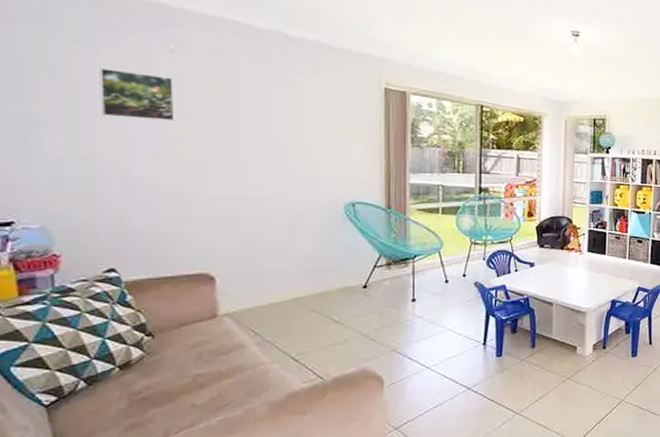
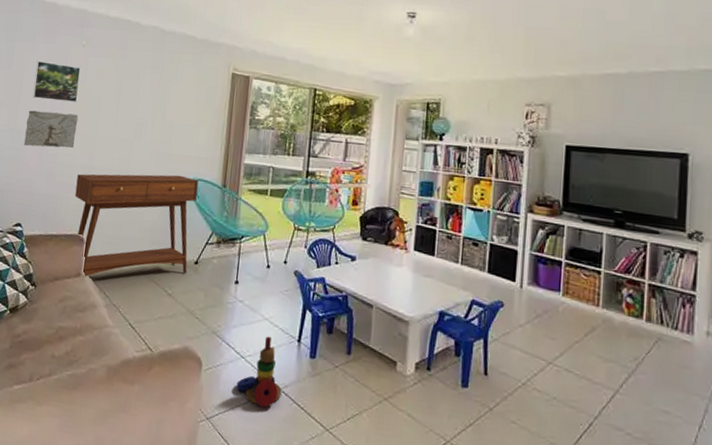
relief sculpture: none [97,131,181,177] -> present [24,110,79,148]
console table: none [192,199,357,319] -> present [75,174,199,278]
stacking toy: none [423,344,471,408] -> present [236,336,282,408]

